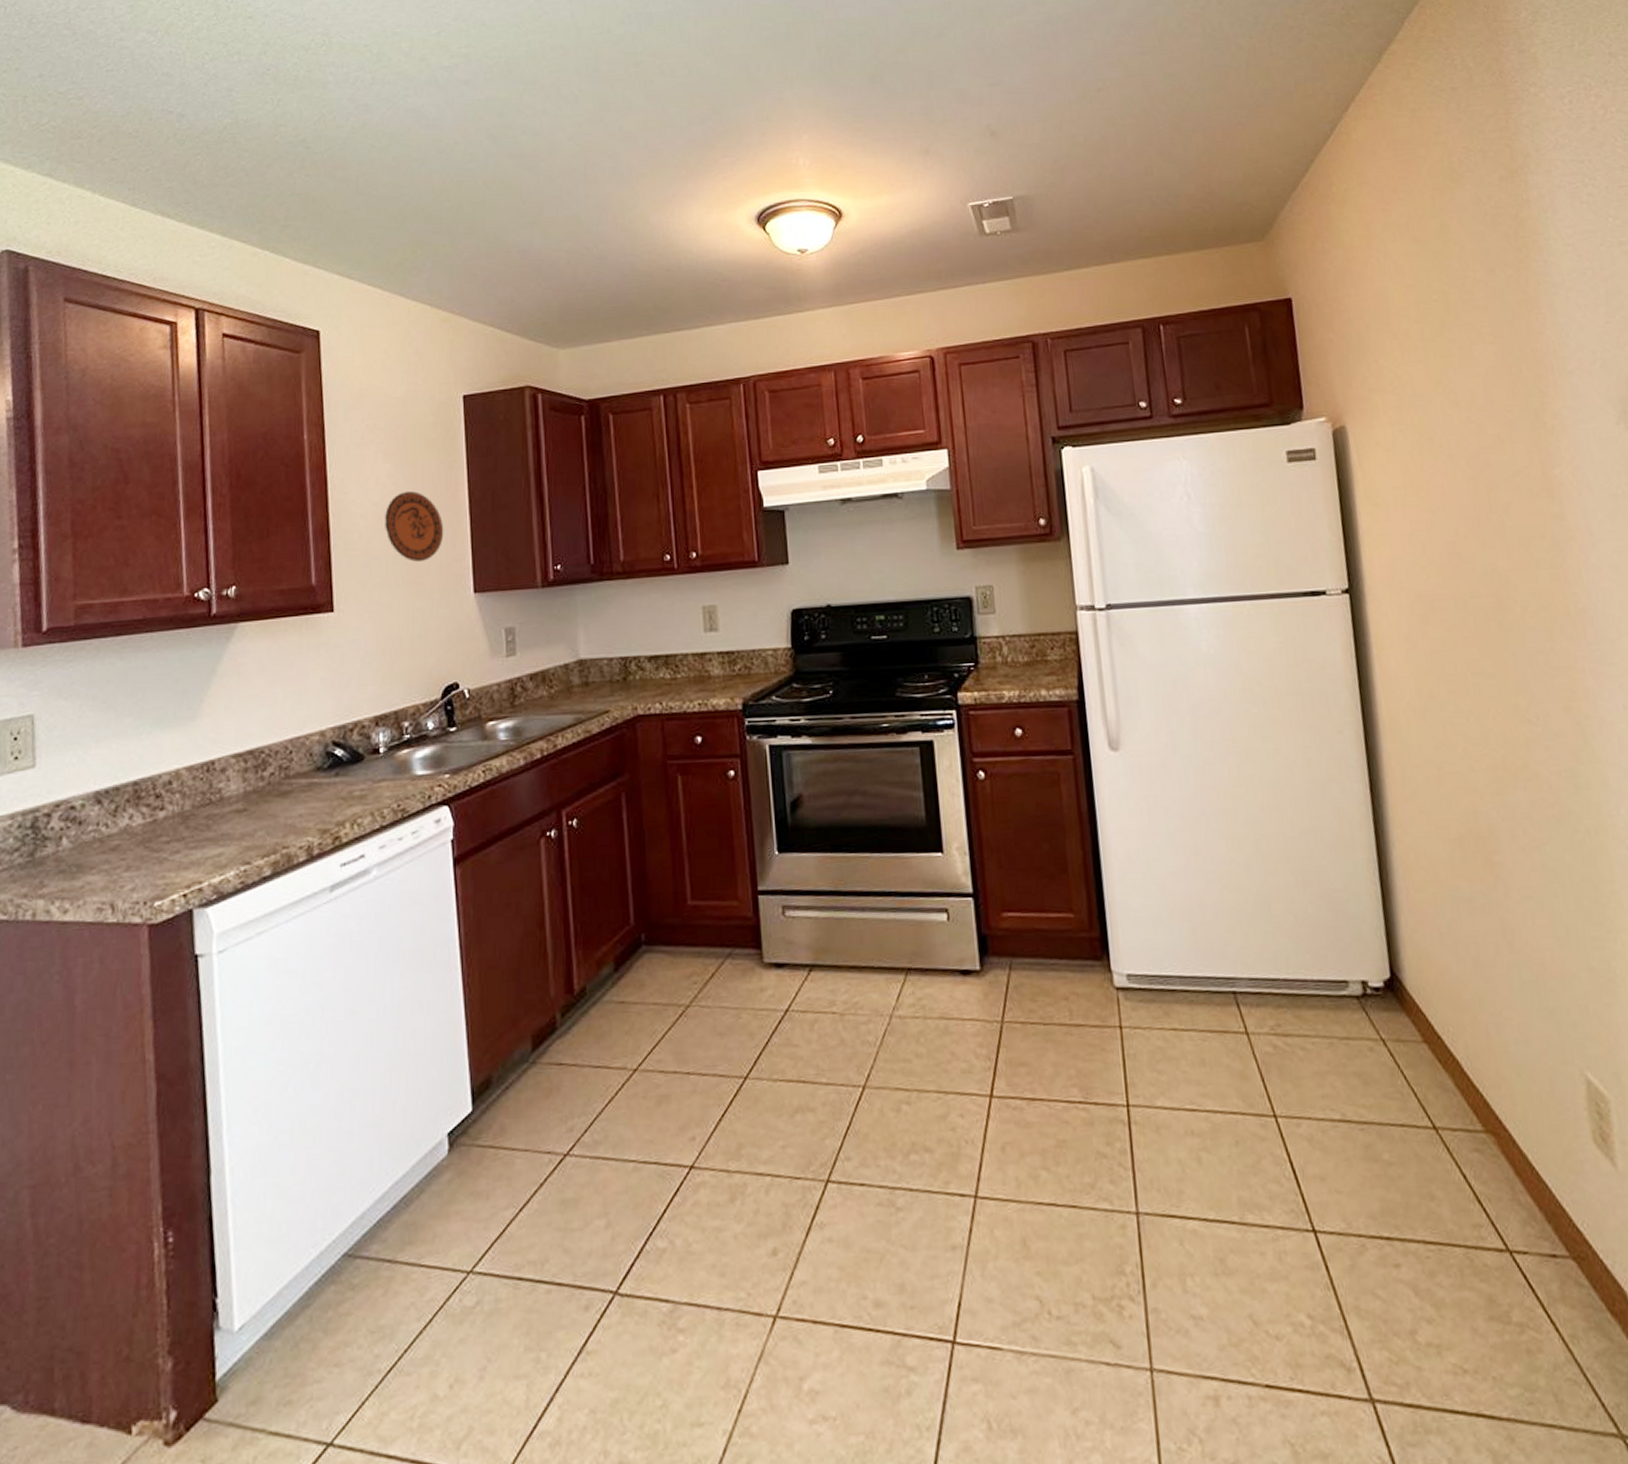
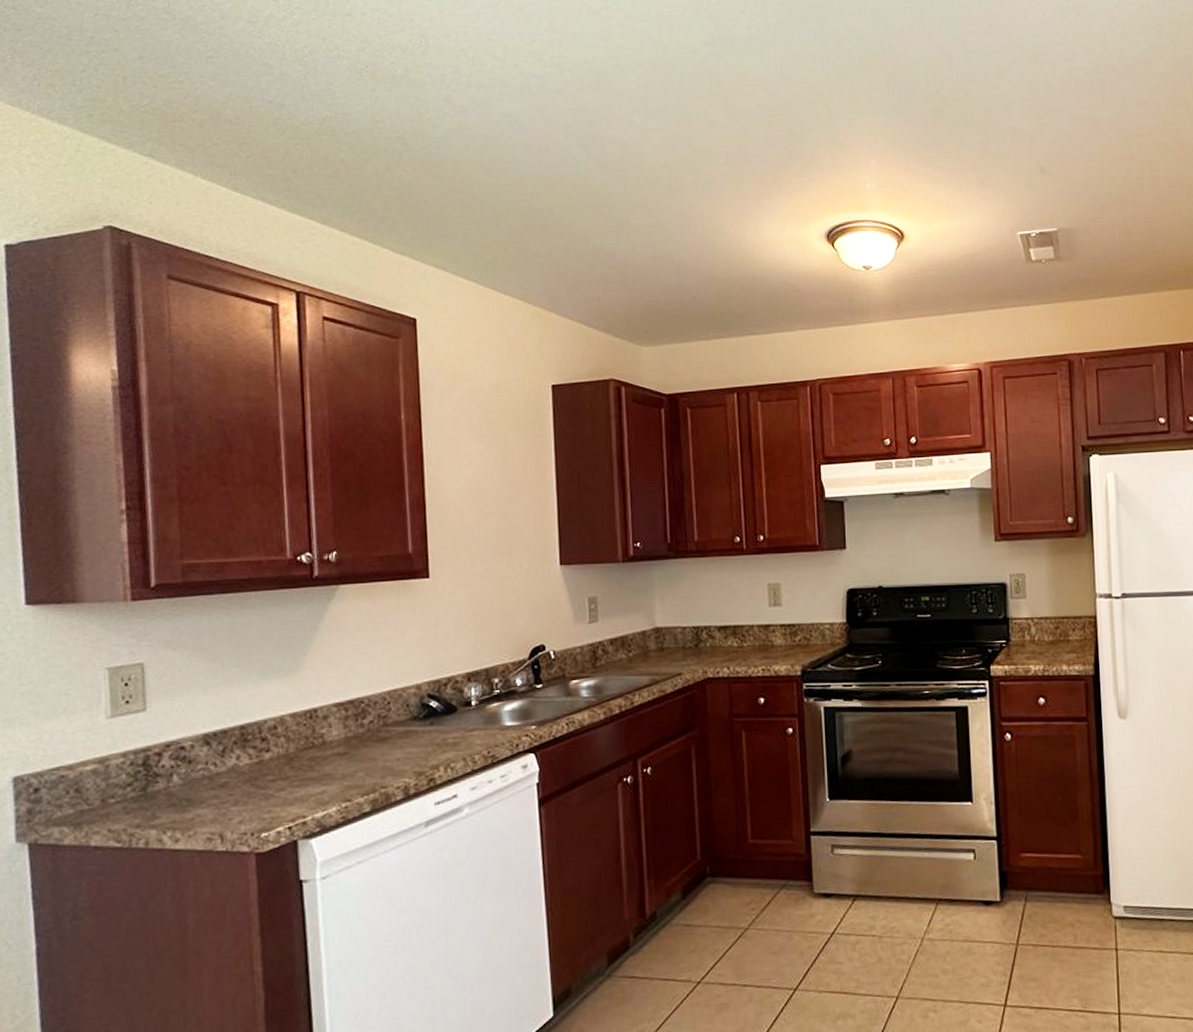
decorative plate: present [385,491,444,562] -> none [477,471,533,535]

